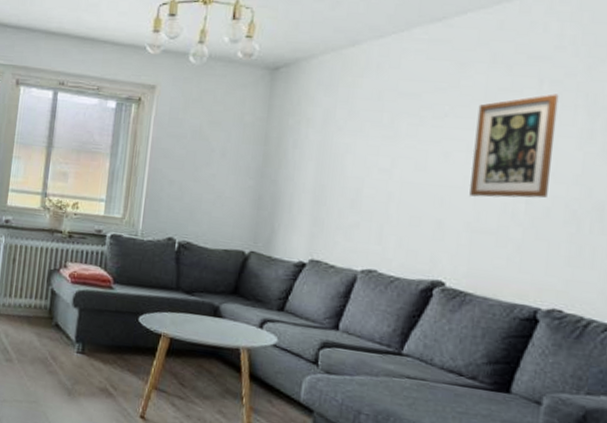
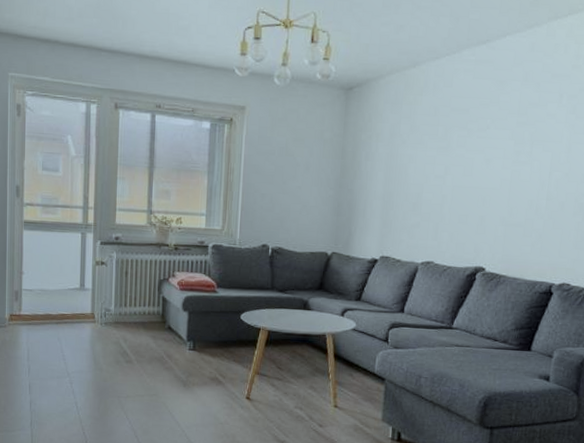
wall art: present [469,94,559,199] -> none [504,107,574,196]

